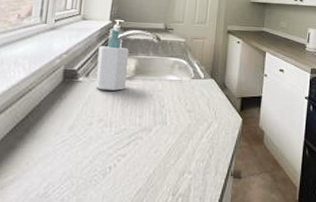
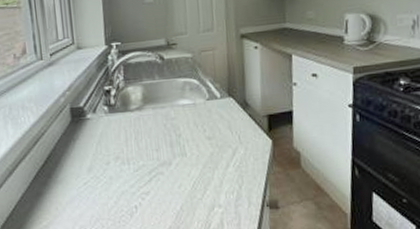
soap bottle: present [95,29,129,91] -> none [100,55,137,126]

